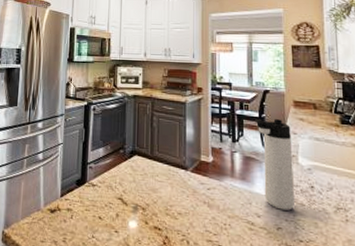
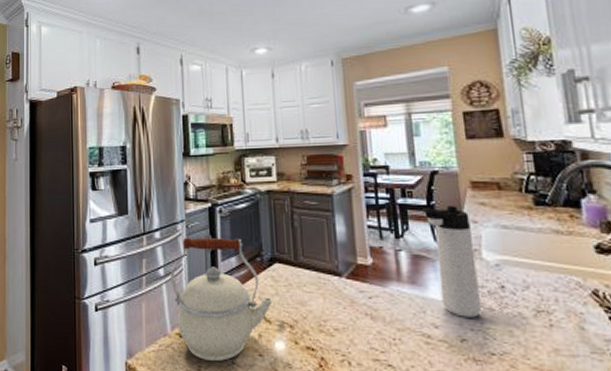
kettle: none [48,128,131,235] -> present [171,237,273,362]

